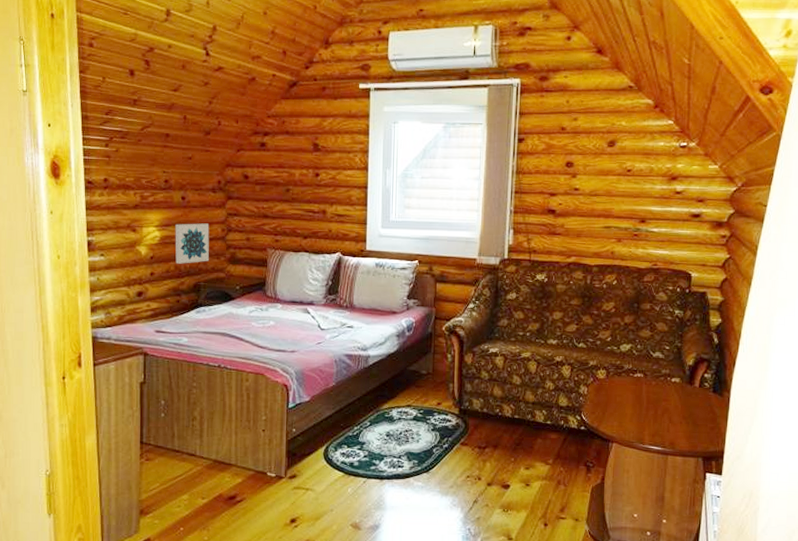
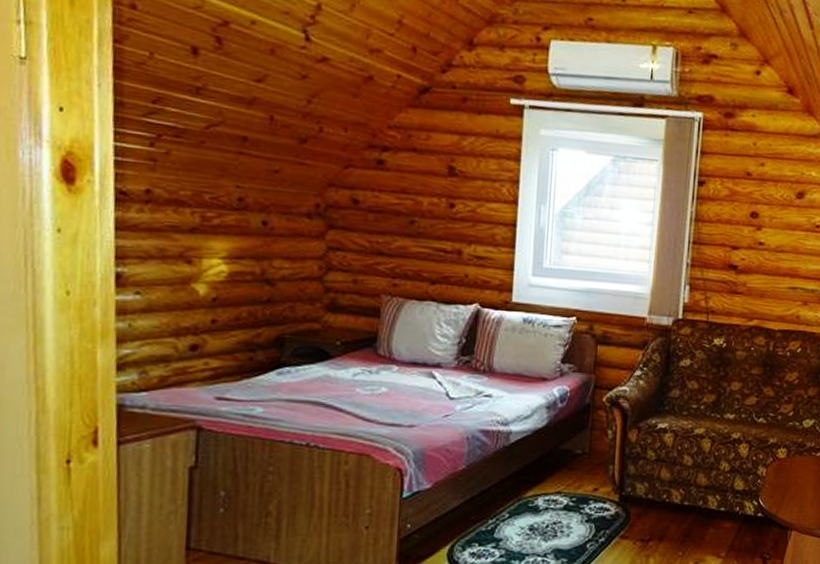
wall art: present [175,223,209,264] -> none [249,256,301,310]

